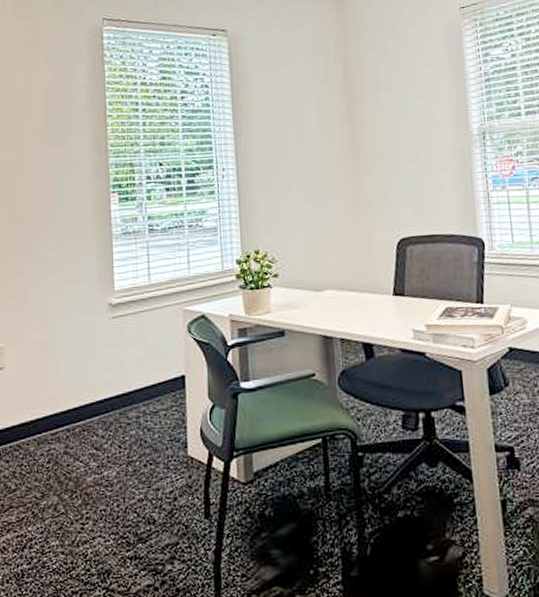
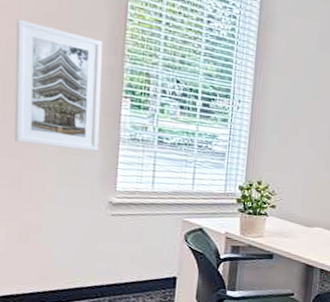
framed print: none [11,141,93,260] -> present [14,18,103,152]

